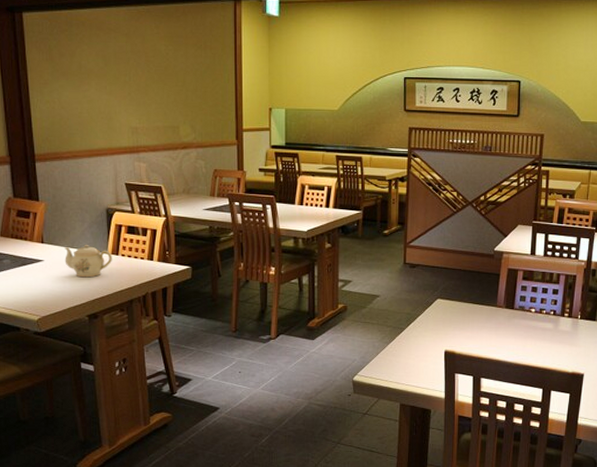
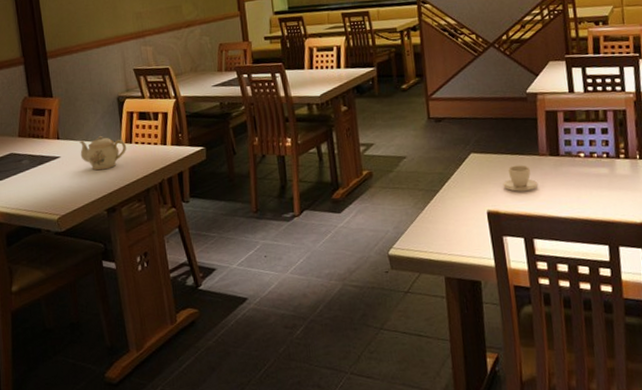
teacup: none [462,313,492,336] -> present [503,165,539,192]

